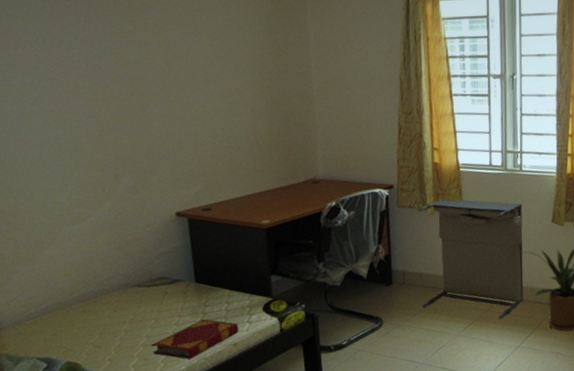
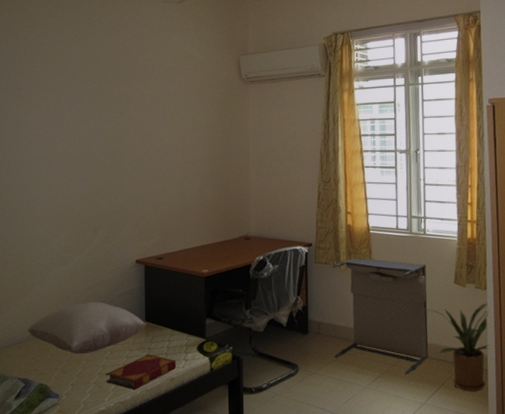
pillow: none [41,264,198,326] -> present [28,302,147,355]

